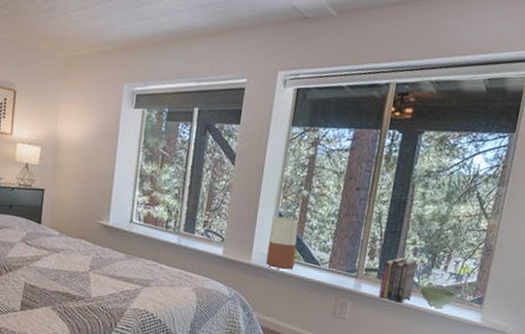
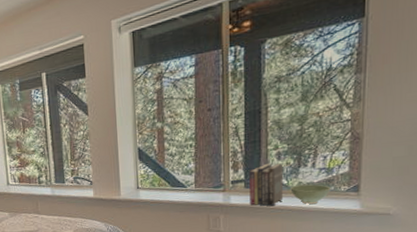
vase: present [265,216,299,270] -> none [133,149,162,199]

